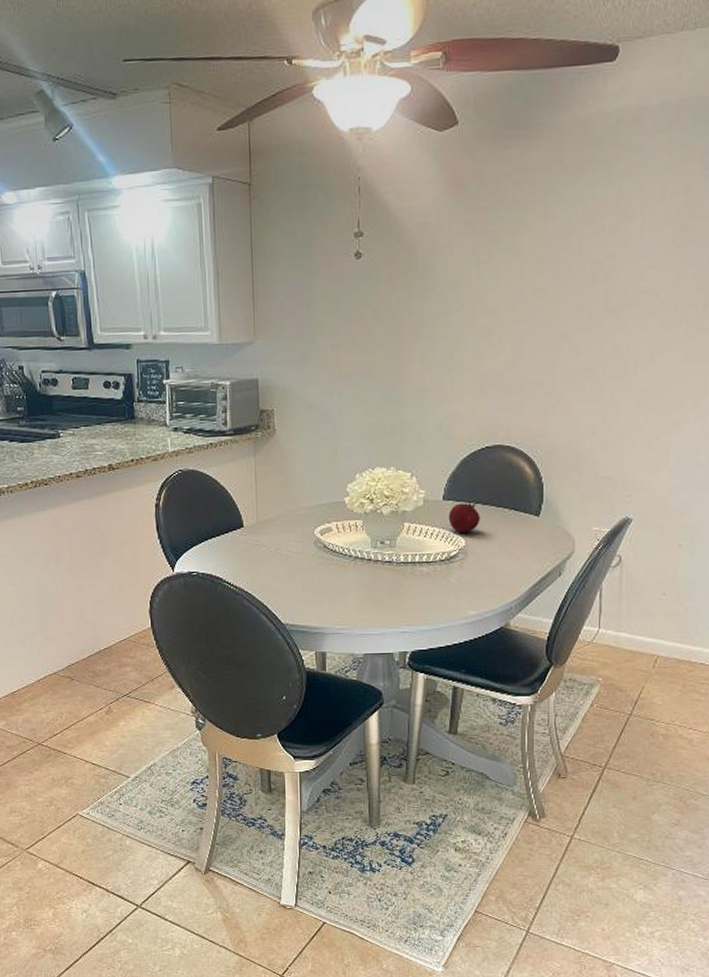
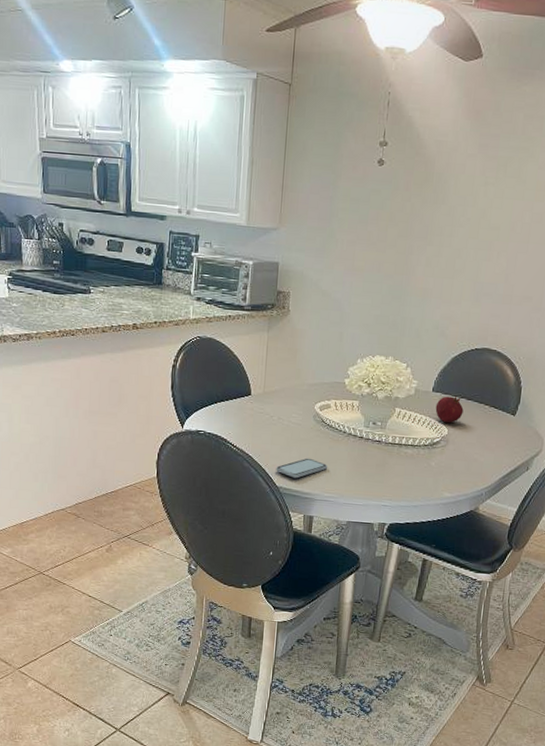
smartphone: none [279,588,335,613] -> present [276,458,327,479]

